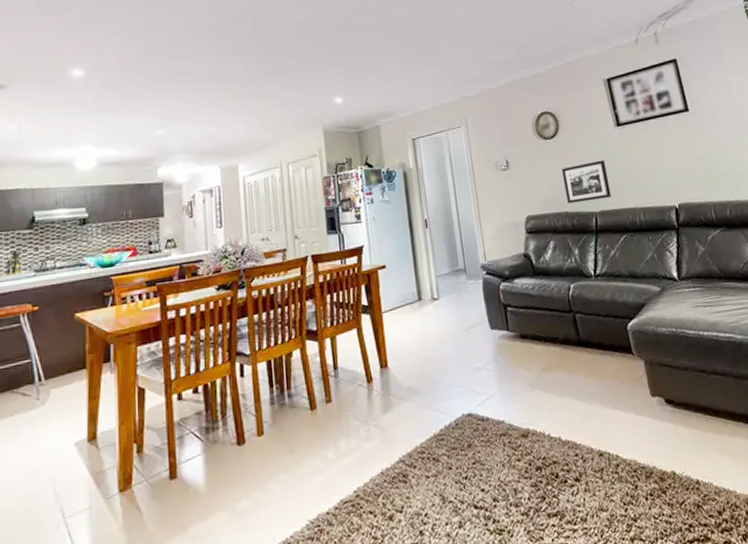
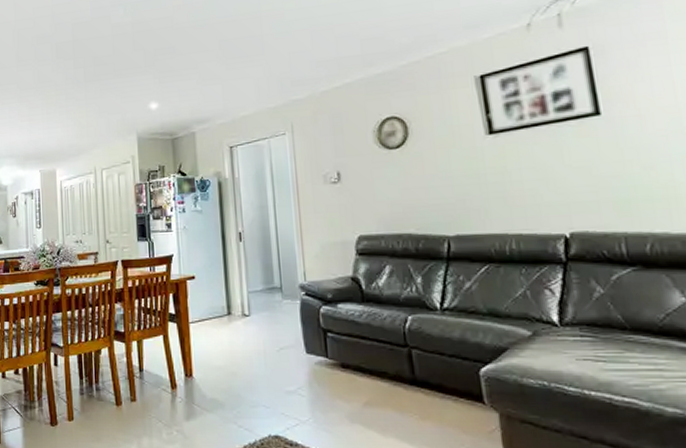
picture frame: present [562,160,612,204] -> none [408,174,473,224]

